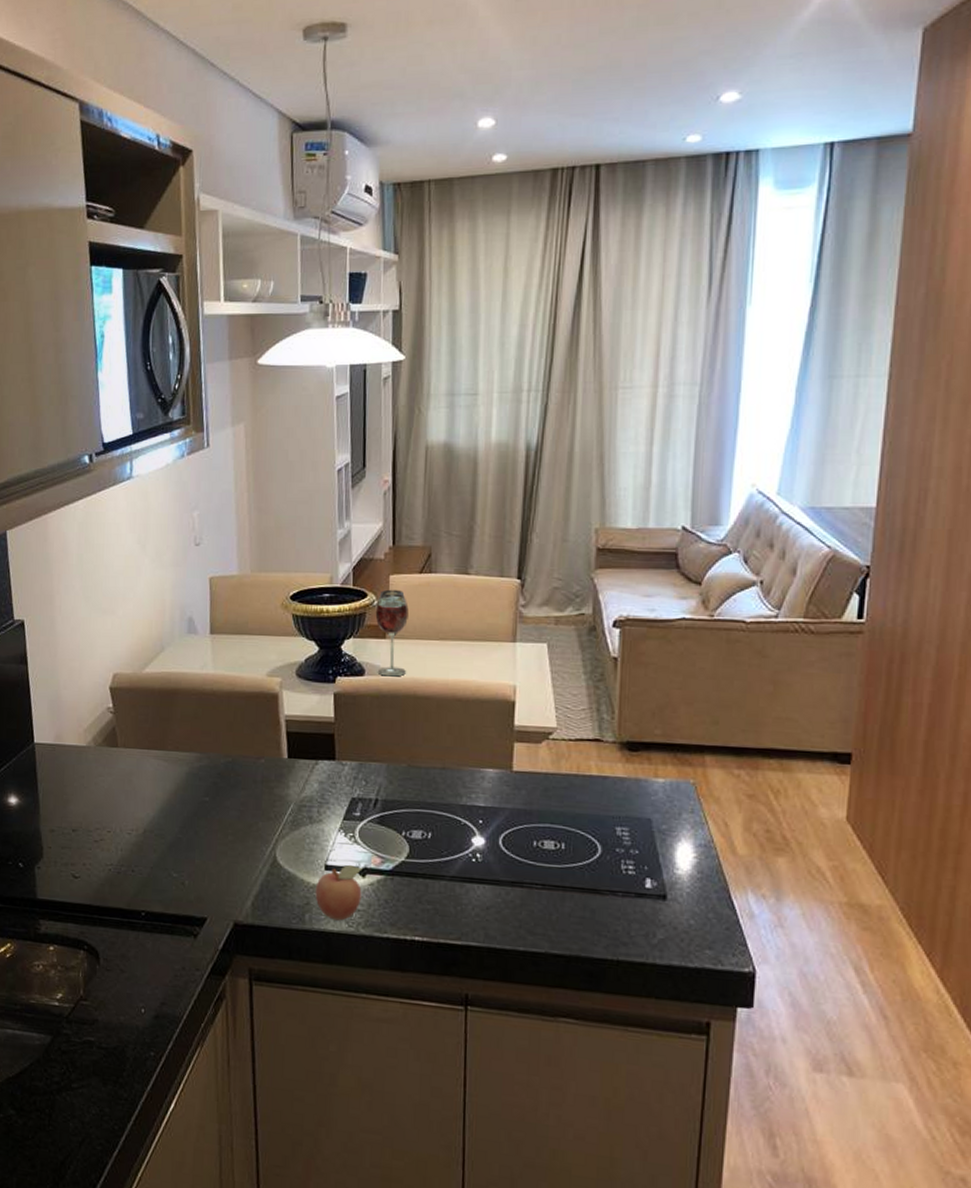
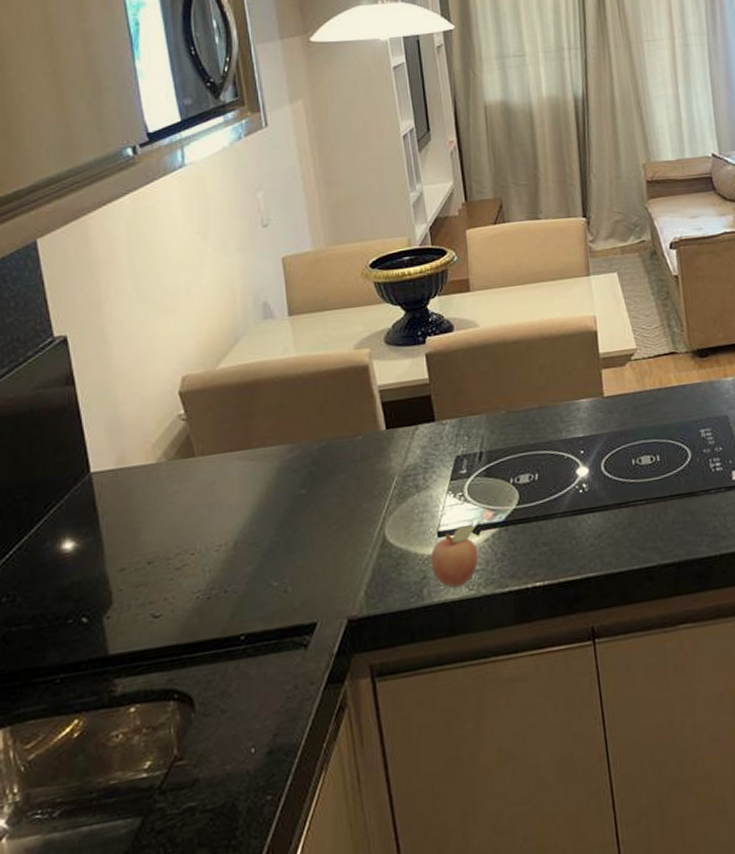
wineglass: present [375,589,409,677] -> none [456,242,493,329]

